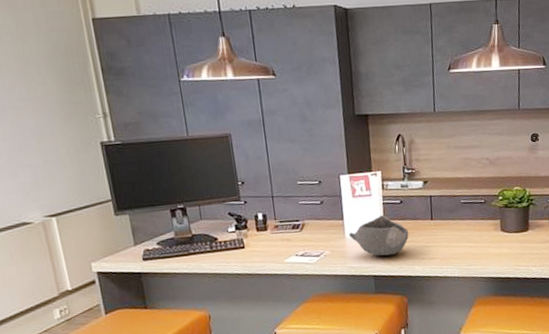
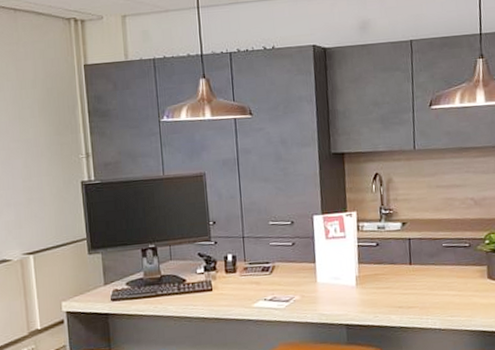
bowl: present [348,214,409,256] -> none [320,258,385,303]

